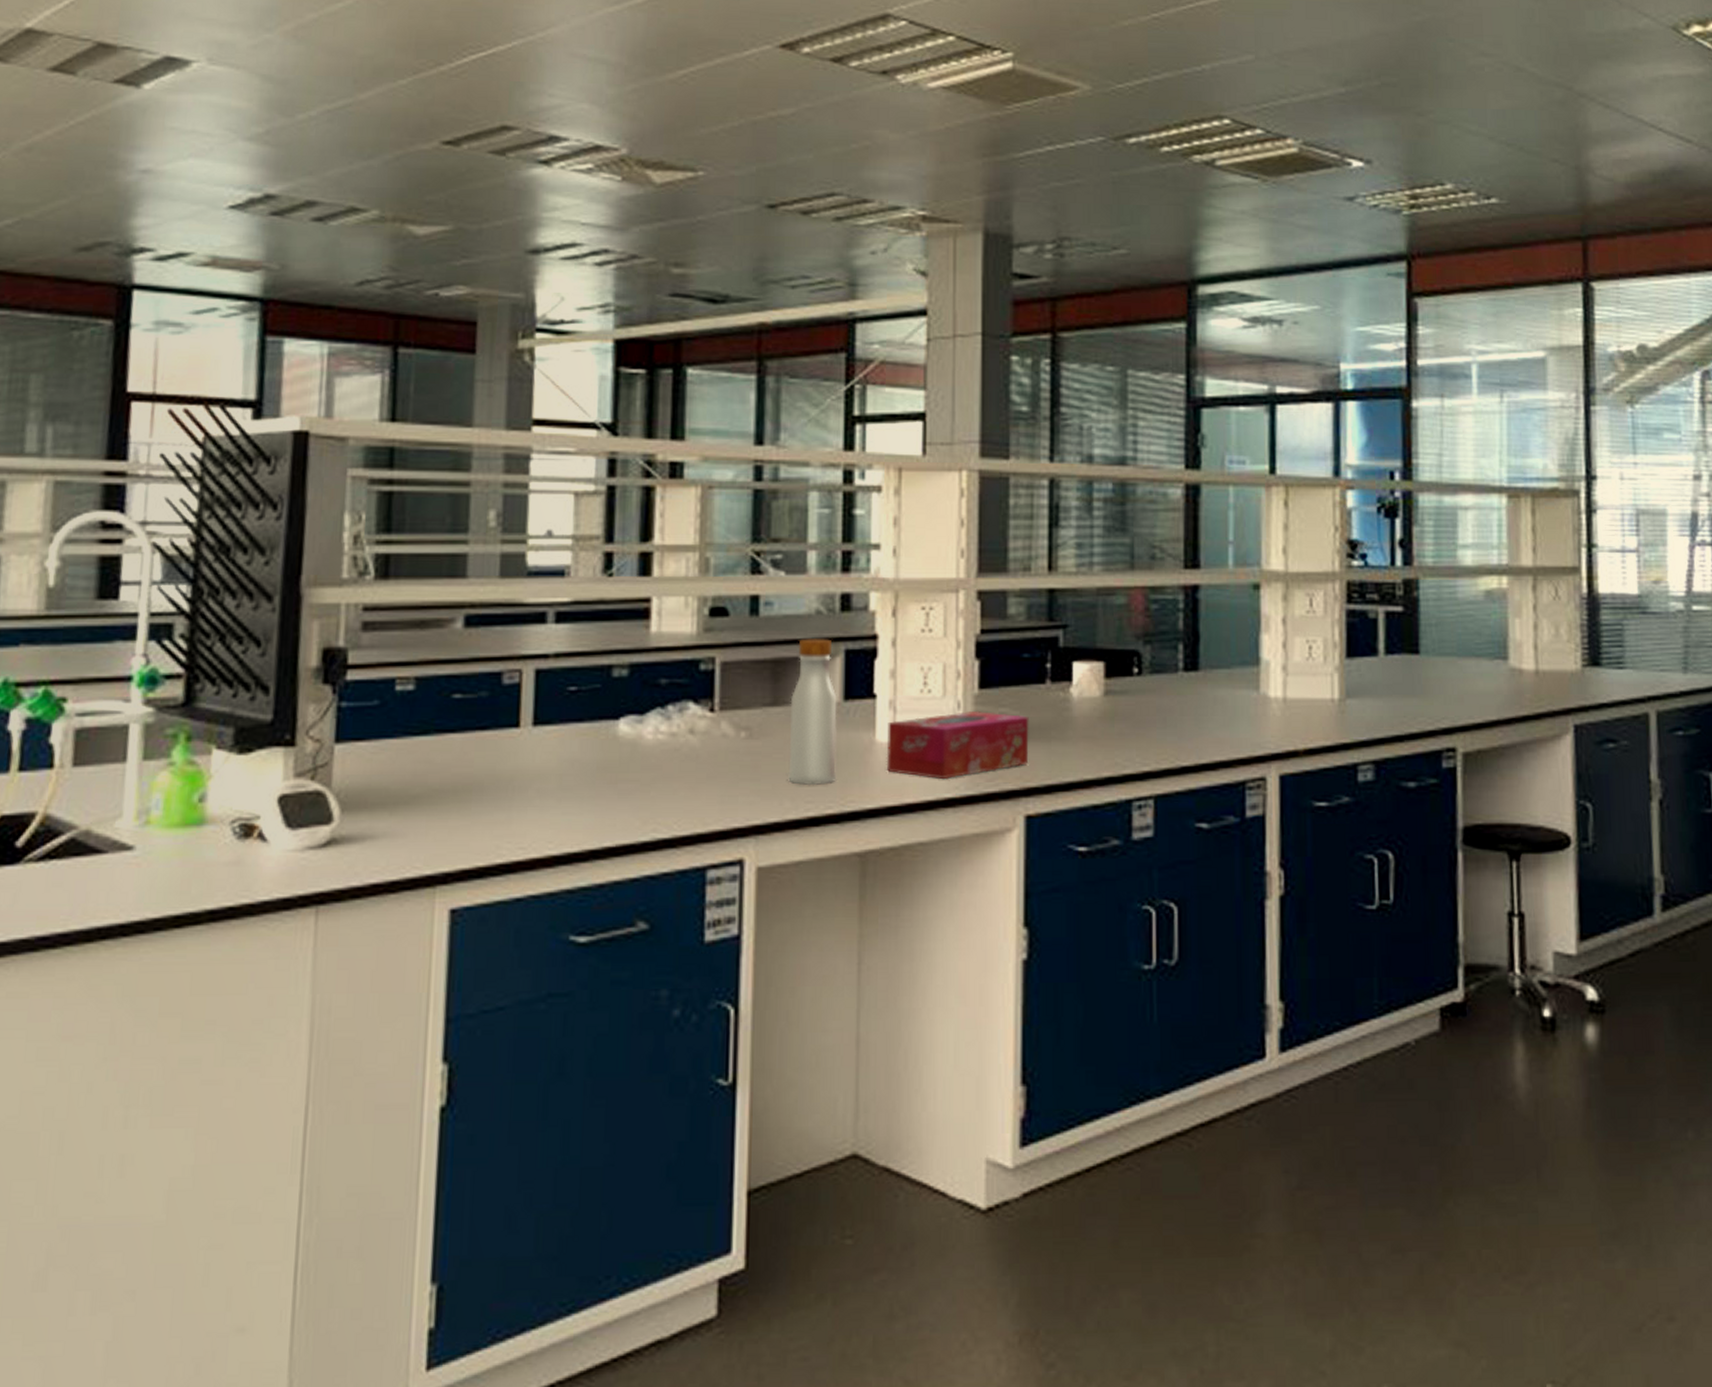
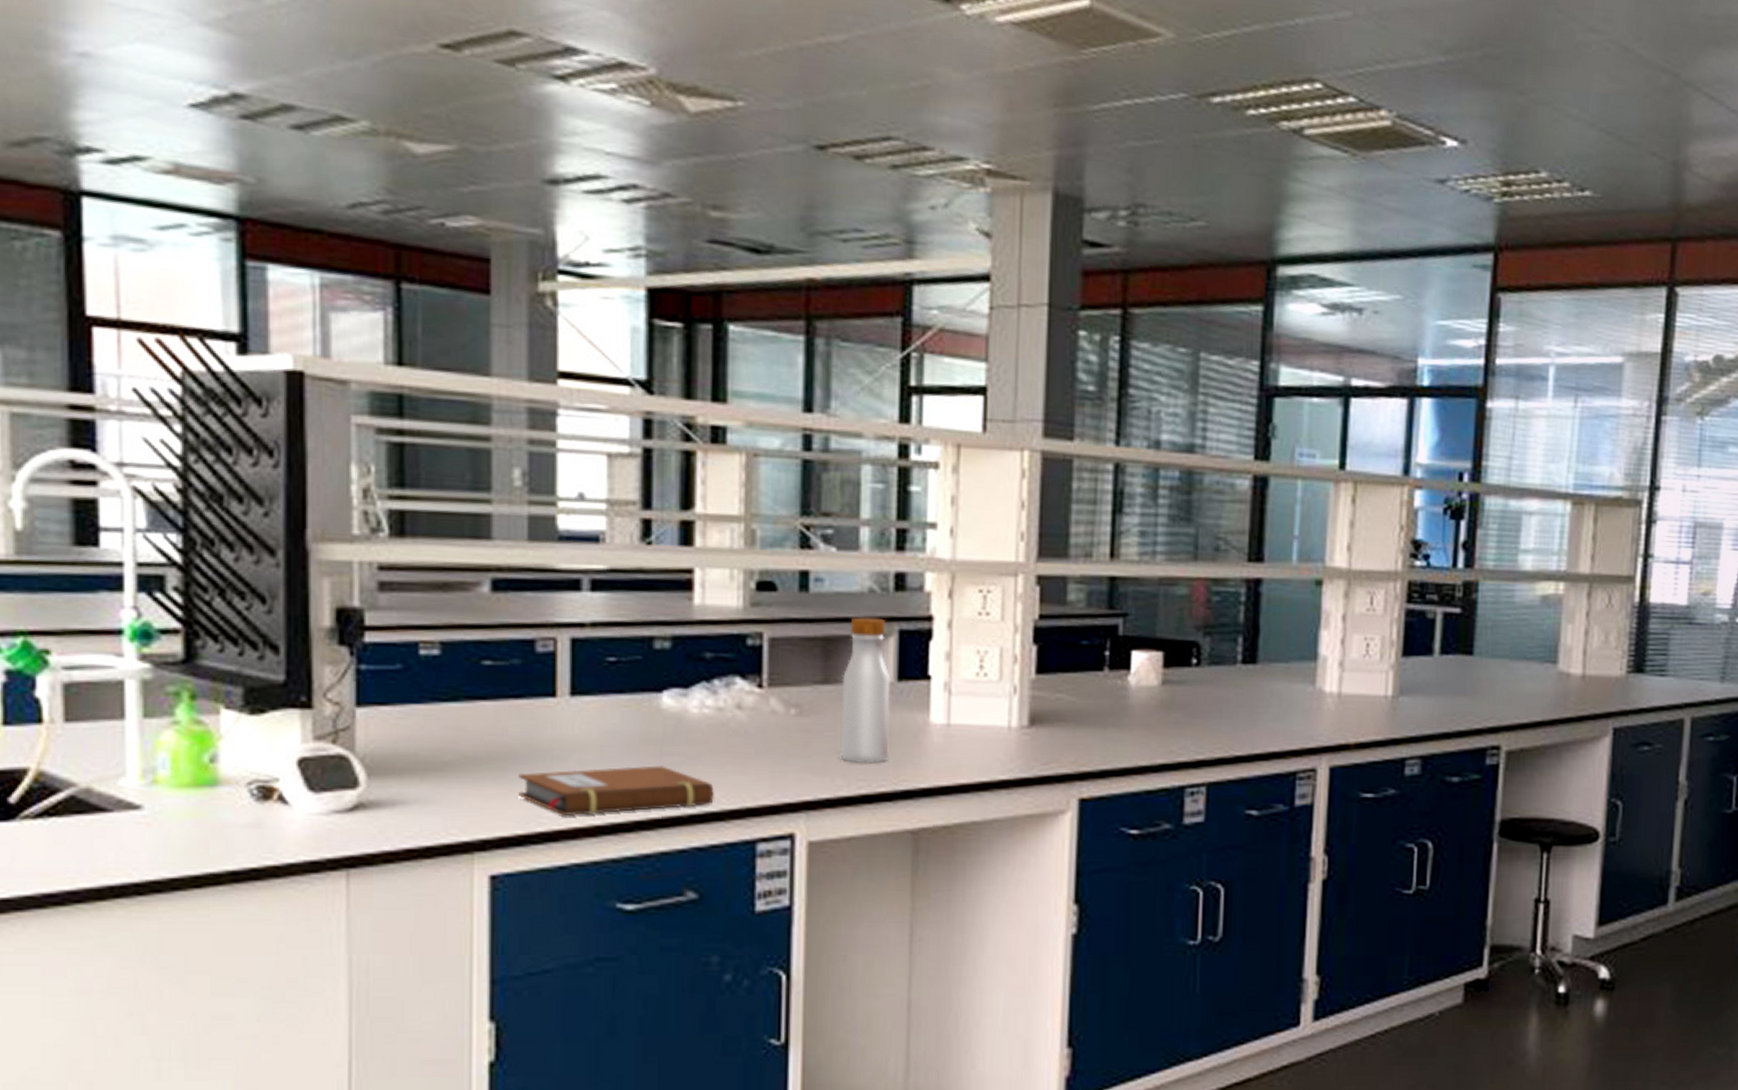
notebook: none [480,793,666,846] -> present [518,765,714,815]
tissue box: present [886,710,1029,780] -> none [940,695,1086,762]

